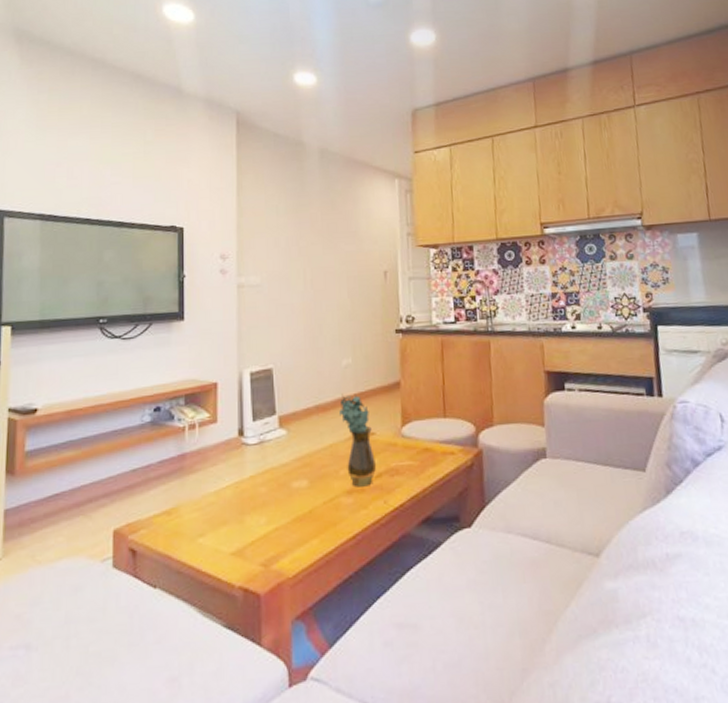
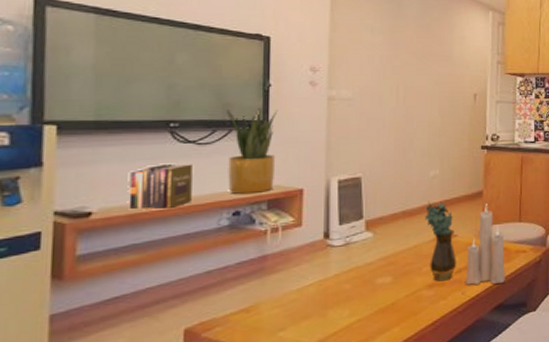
books: none [66,359,119,407] -> present [128,163,193,210]
planter: none [148,301,192,390] -> present [228,109,278,195]
candle: none [386,396,433,493] -> present [464,203,506,285]

